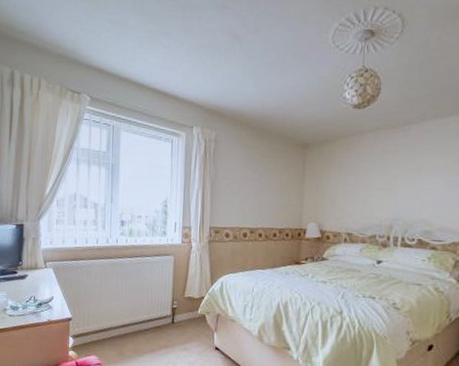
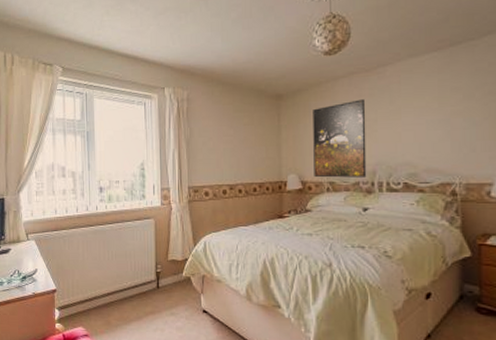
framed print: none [333,155,389,231] -> present [313,99,367,178]

